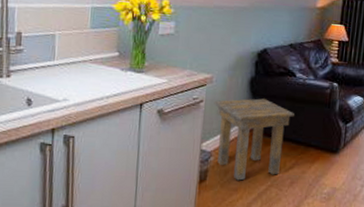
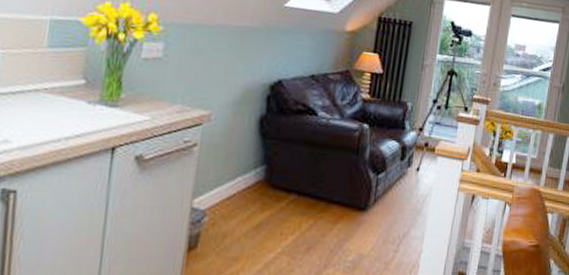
side table: present [214,98,294,181] -> none [211,142,314,247]

